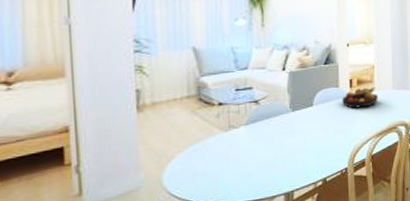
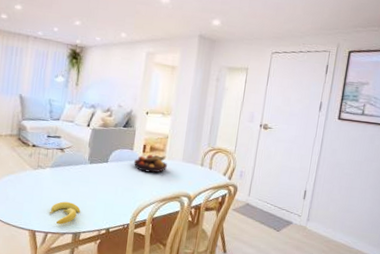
banana: none [253,159,289,188] -> present [50,201,81,225]

